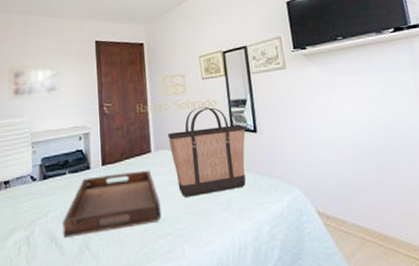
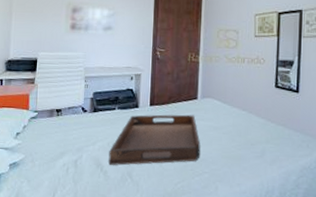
shopping bag: present [167,106,246,197] -> none [215,63,289,143]

